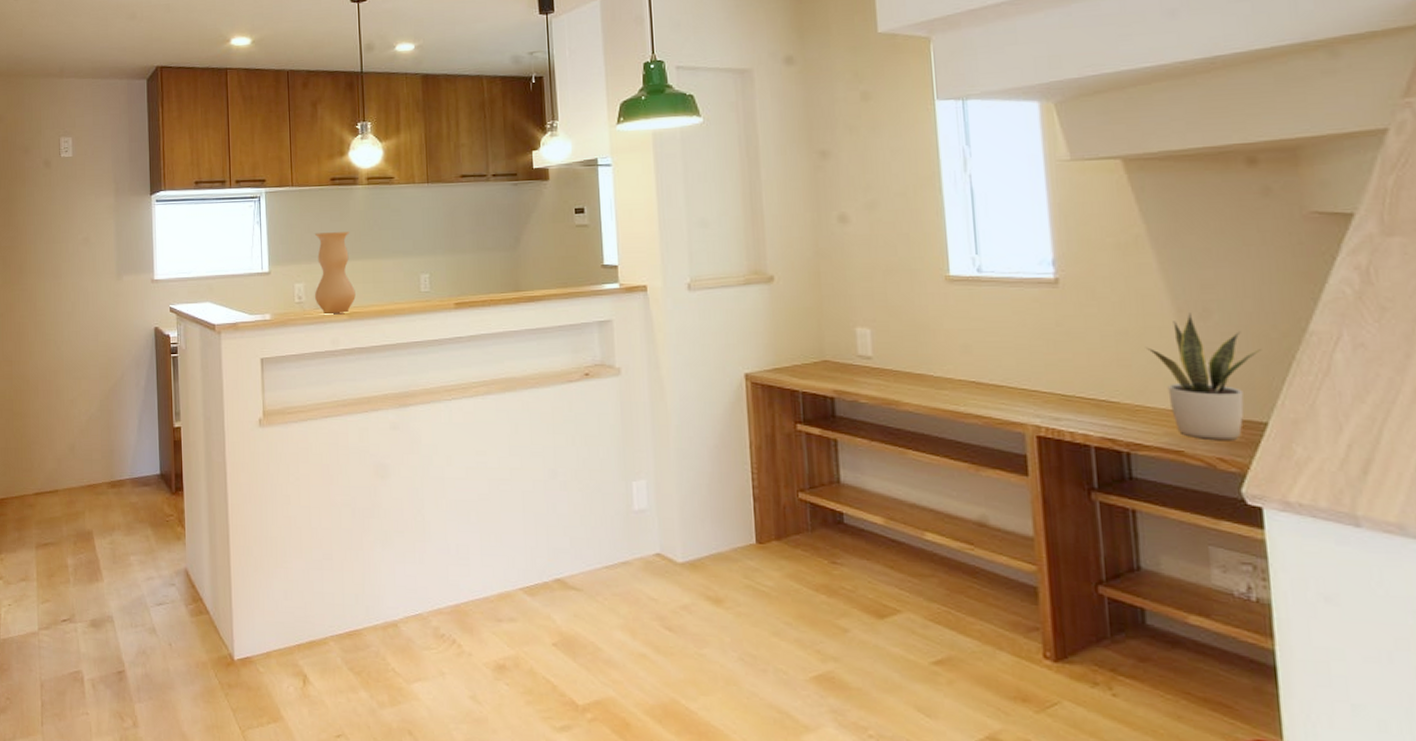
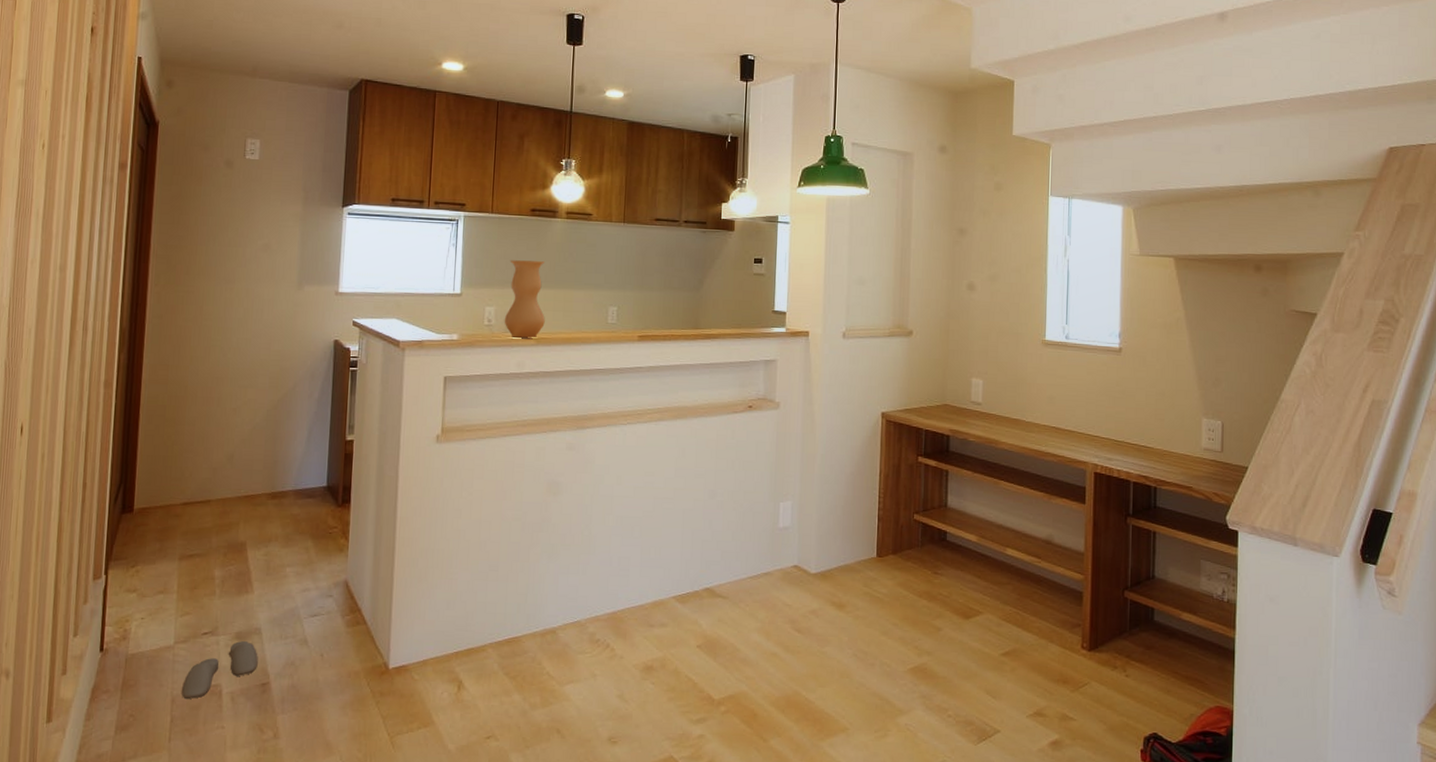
slippers: none [49,629,113,684] -> present [182,641,258,699]
potted plant: present [1145,313,1262,441] -> none [1175,381,1250,480]

